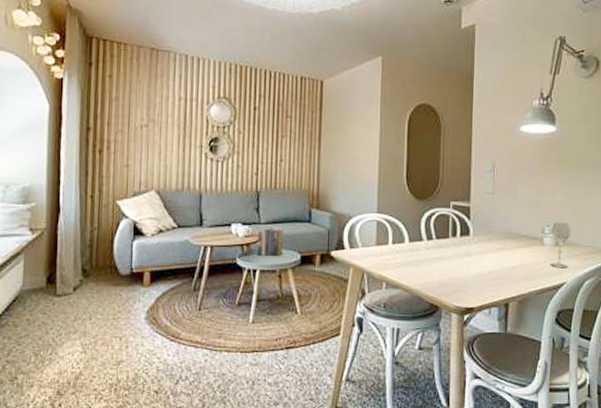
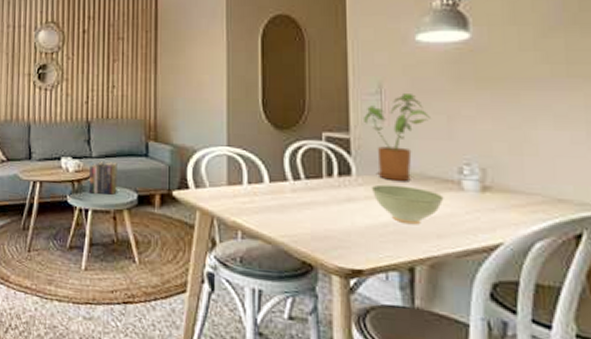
house plant: none [481,172,526,239] -> present [364,94,430,181]
bowl: none [483,242,531,272] -> present [371,184,444,225]
wineglass: present [550,221,571,269] -> none [473,158,505,224]

